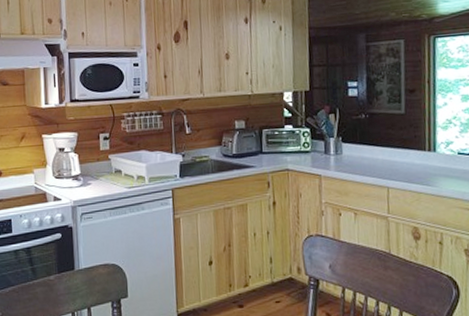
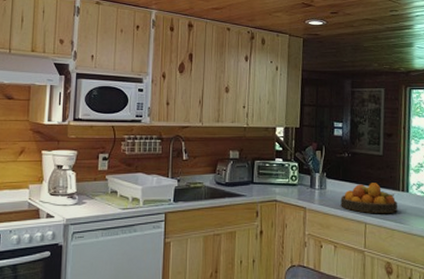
fruit bowl: none [359,144,424,177] -> present [340,183,398,213]

